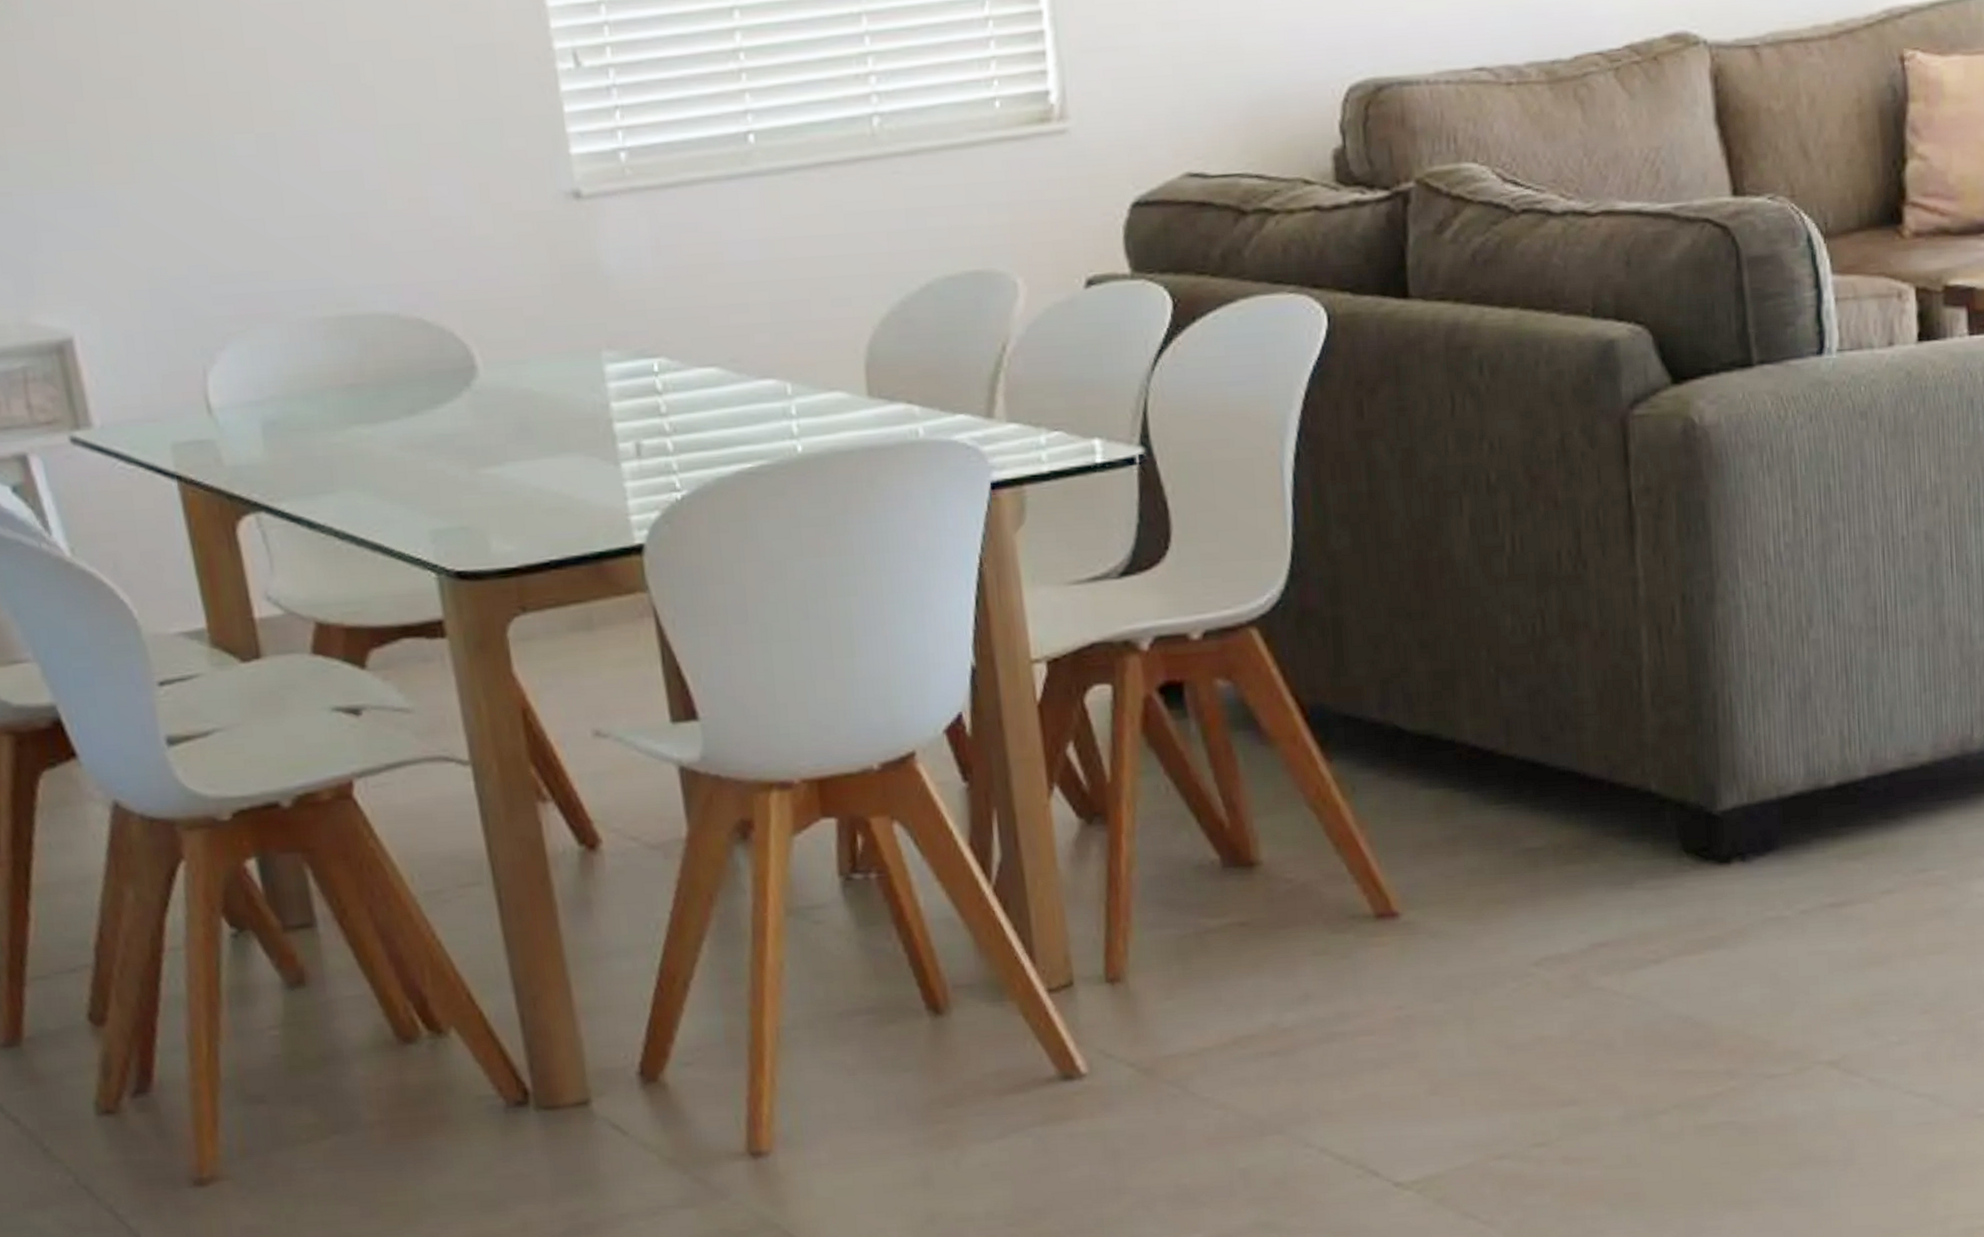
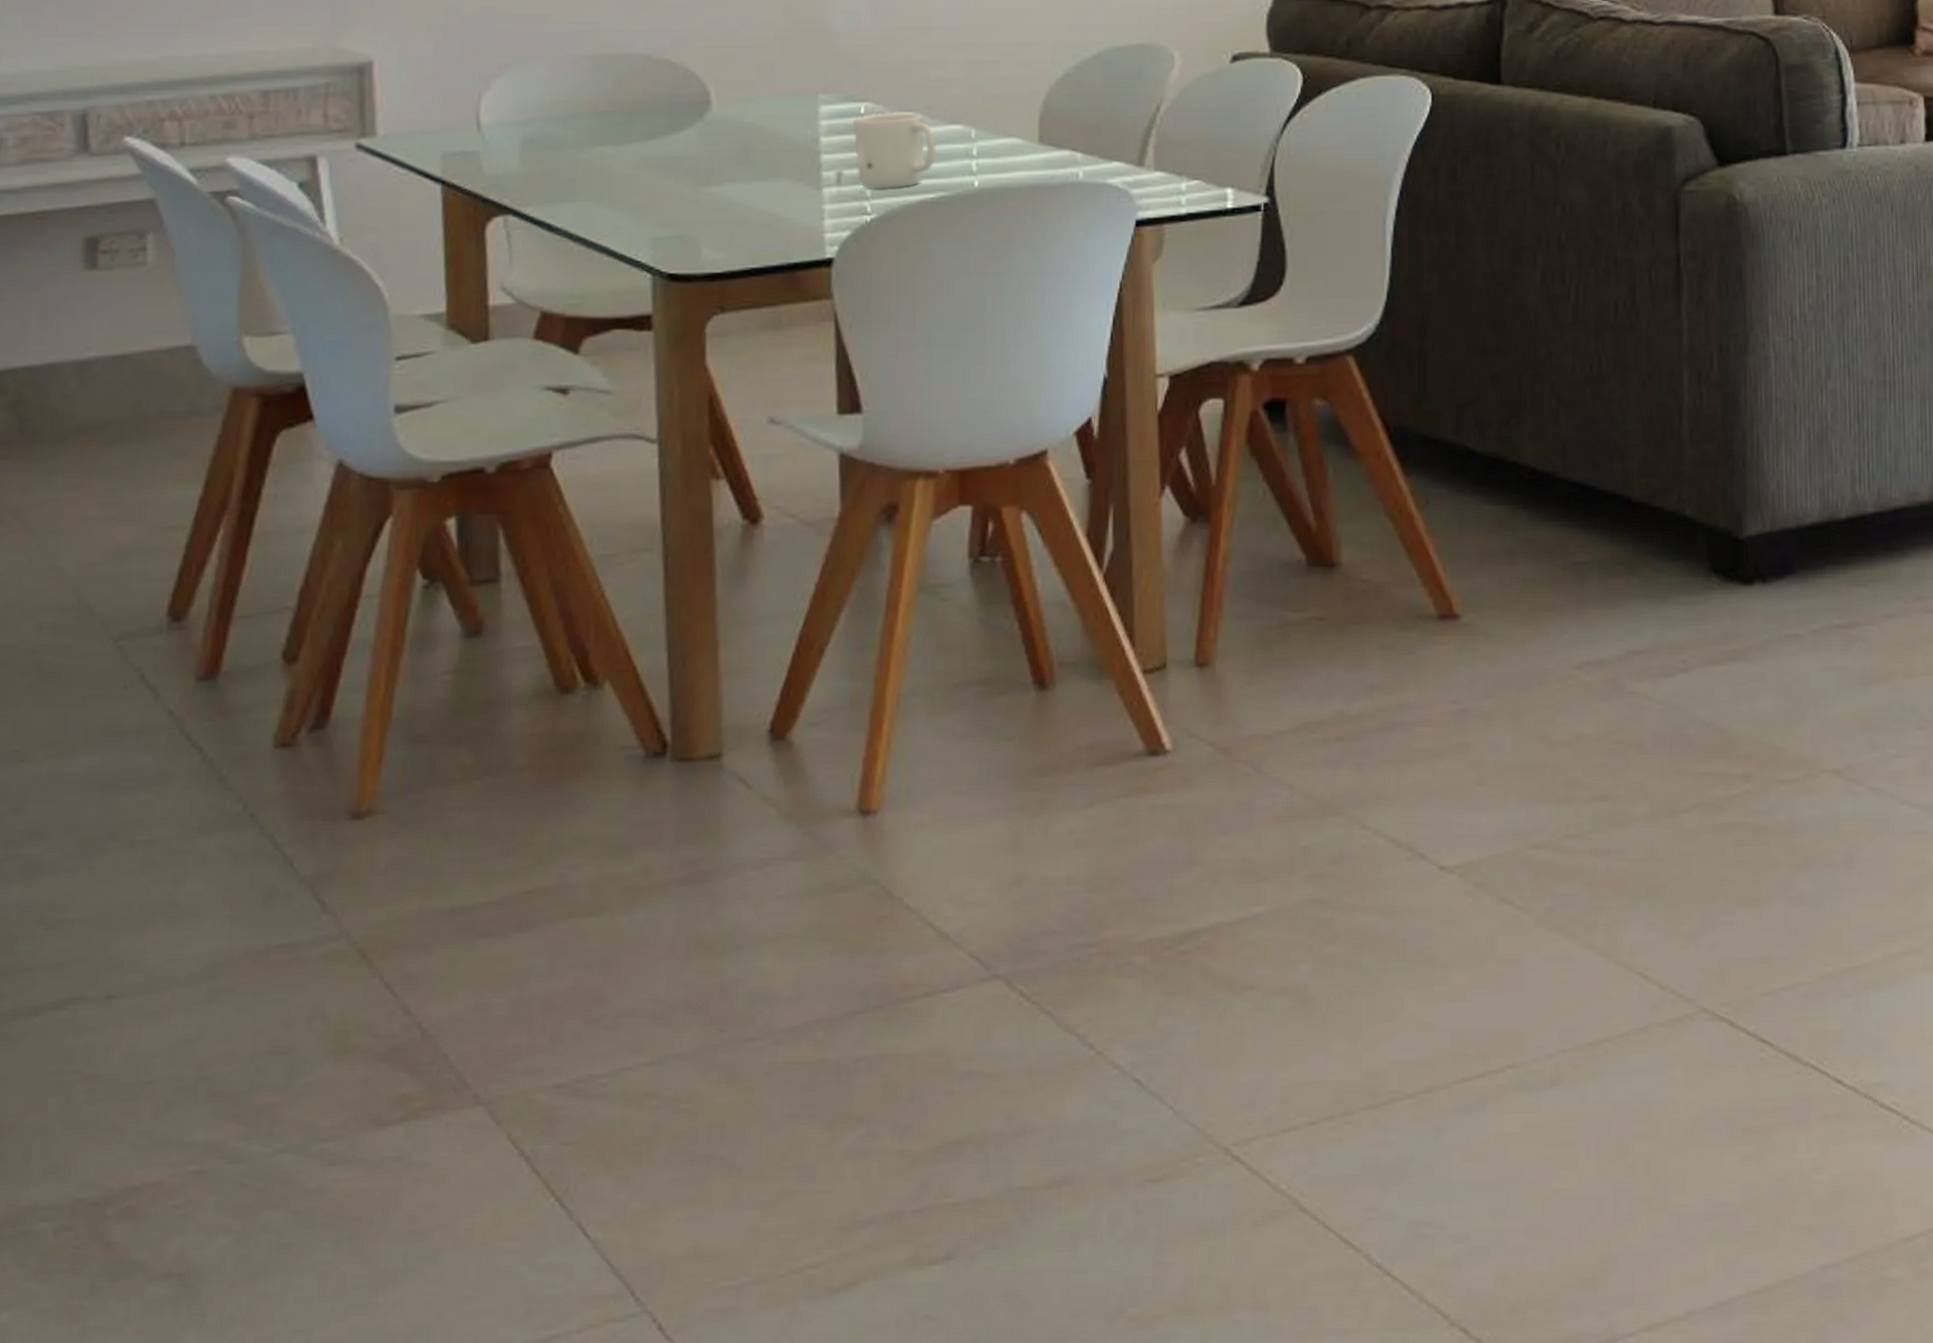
mug: none [647,367,749,461] -> present [853,113,936,189]

